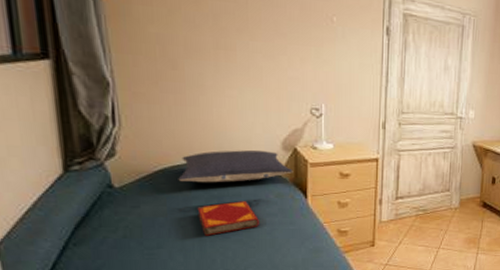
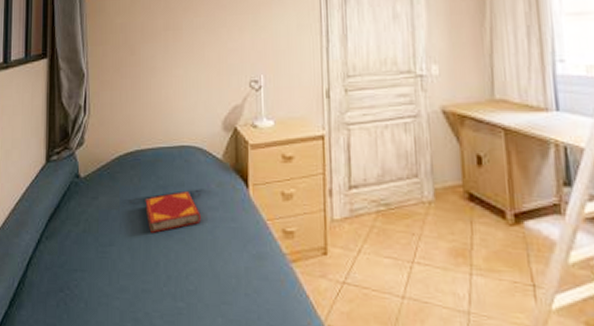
pillow: present [178,150,293,183] -> none [130,133,234,171]

